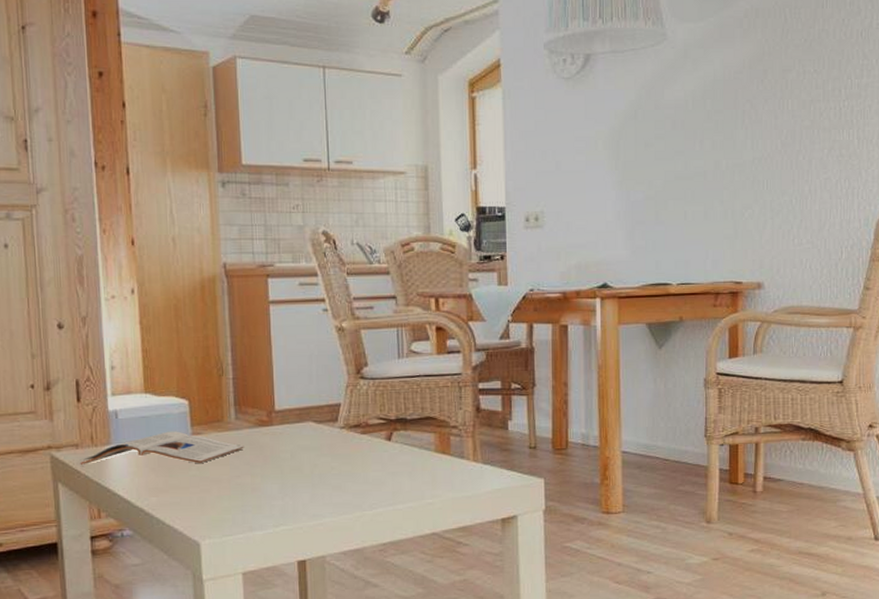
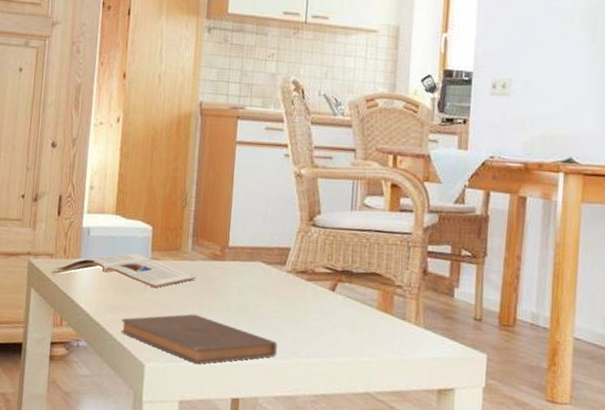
book: none [168,484,339,534] -> present [121,314,277,365]

